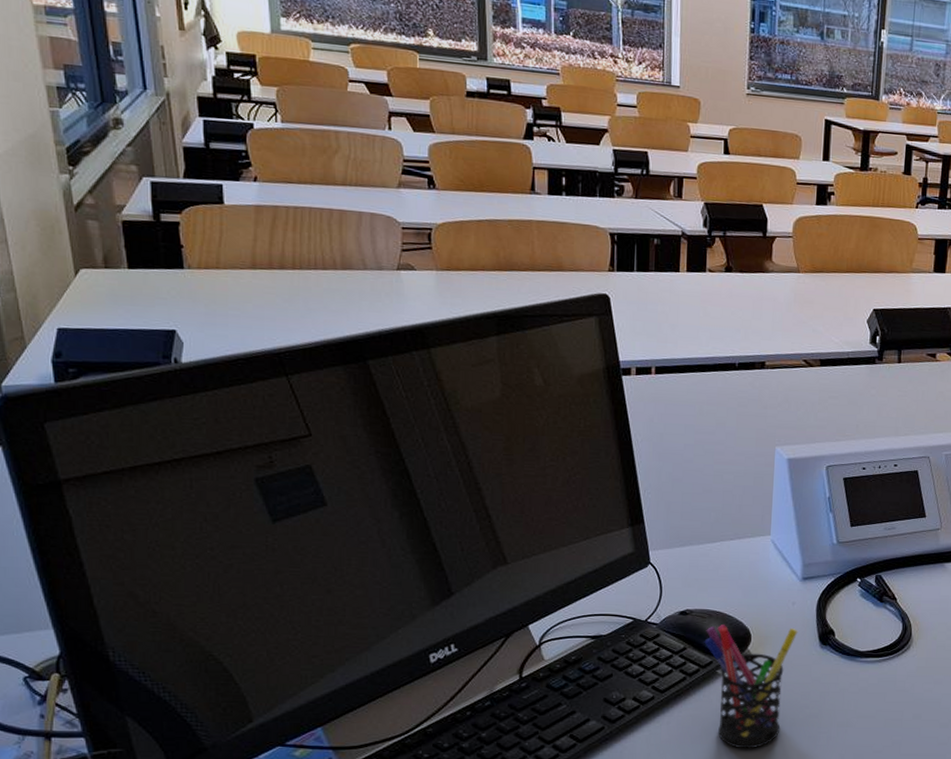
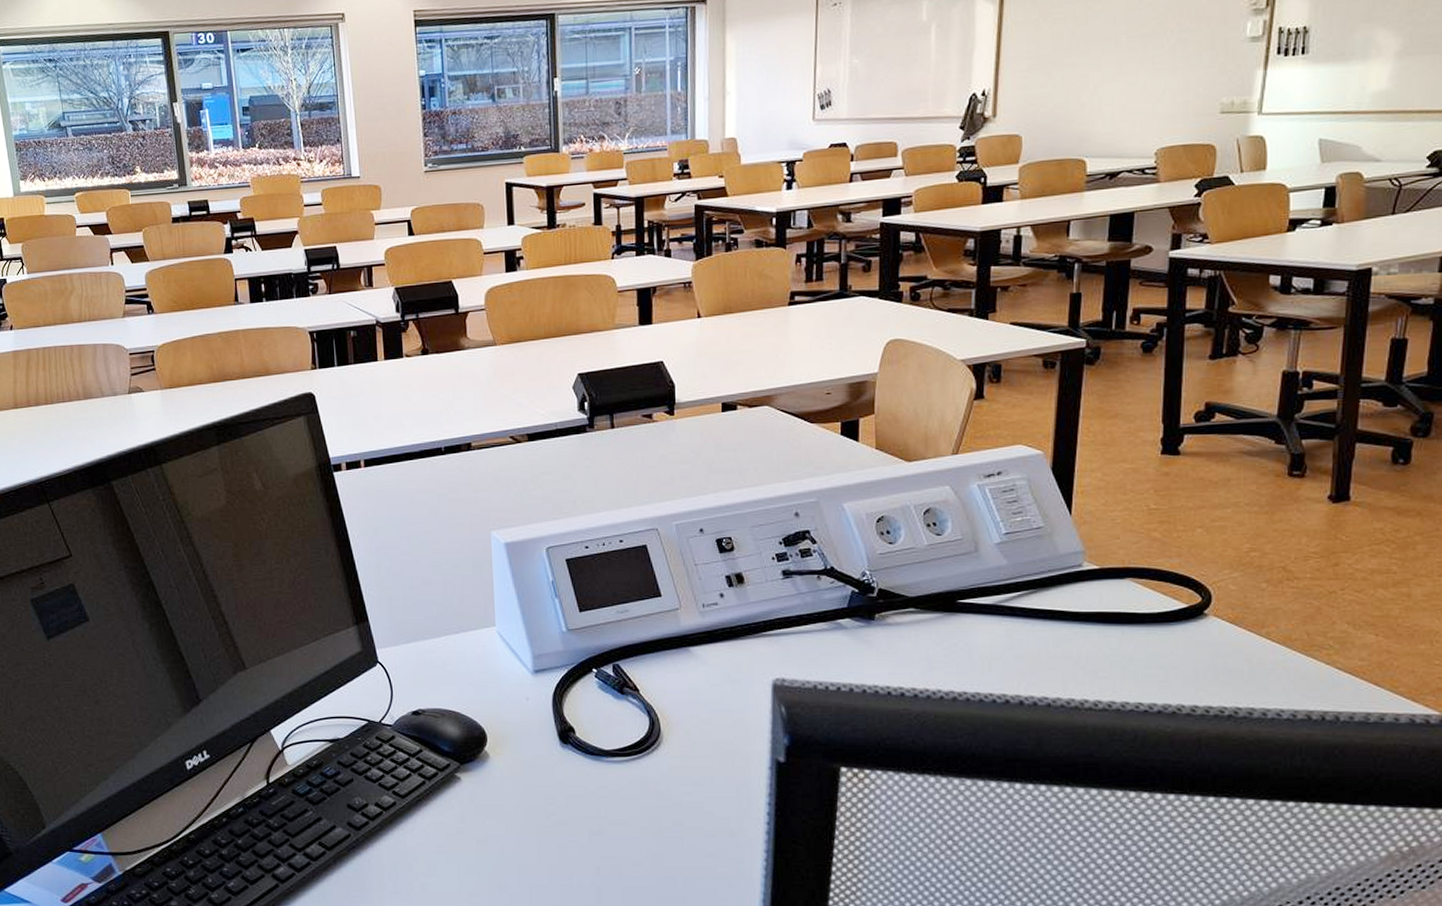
pen holder: present [704,625,798,749] -> none [439,724,536,859]

